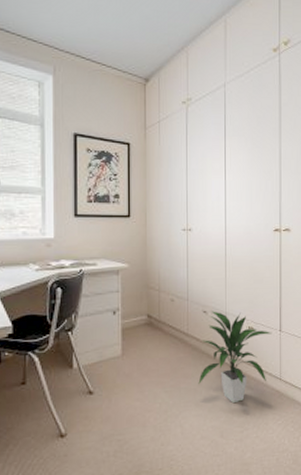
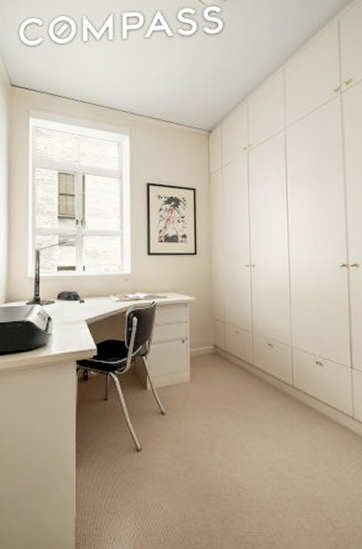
indoor plant: present [198,311,272,404] -> none [265,344,343,439]

